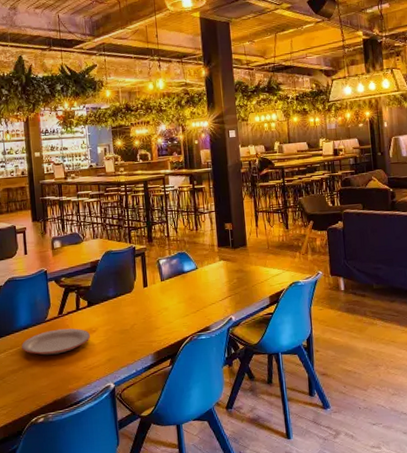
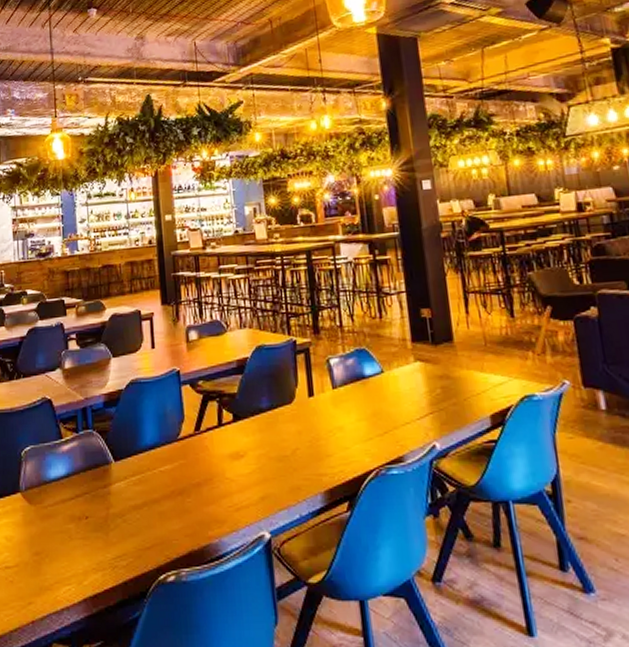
plate: present [22,328,90,355] -> none [147,450,237,487]

